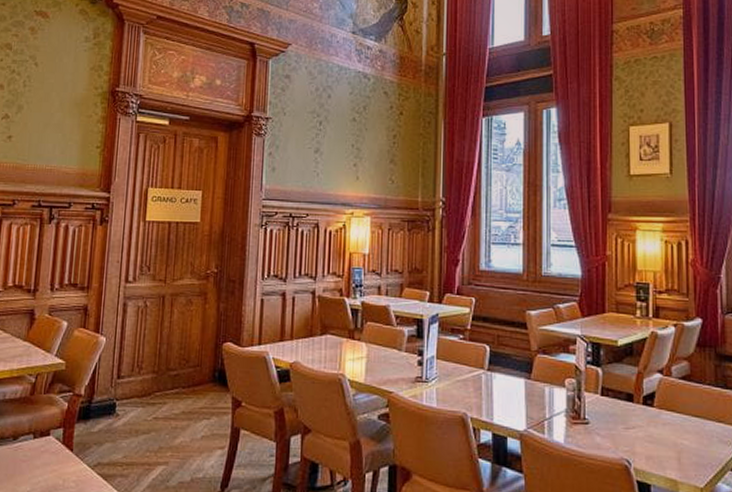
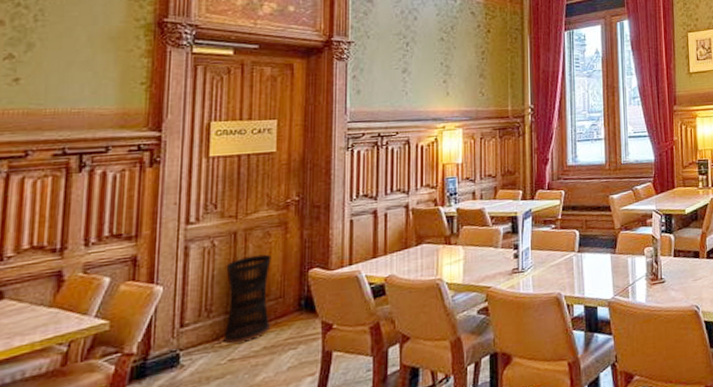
umbrella stand: none [150,321,192,404] -> present [223,254,272,345]

